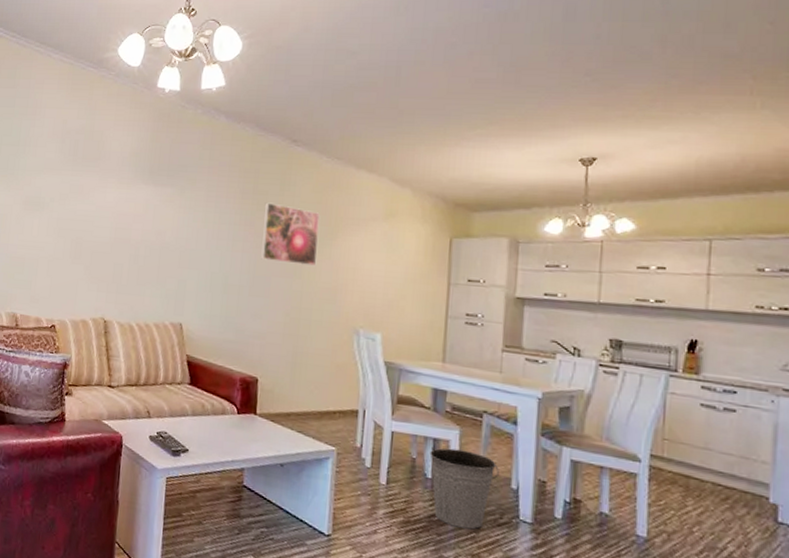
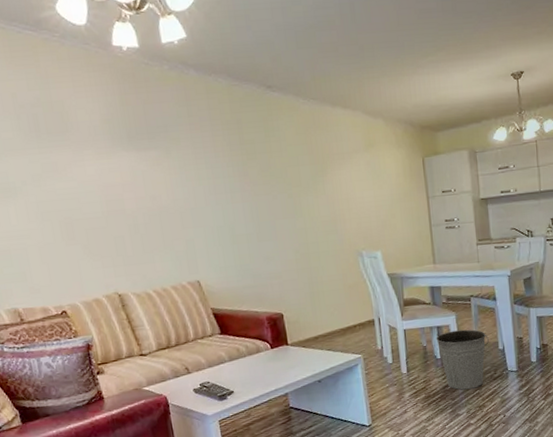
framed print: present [261,202,320,266] -> none [254,150,314,206]

